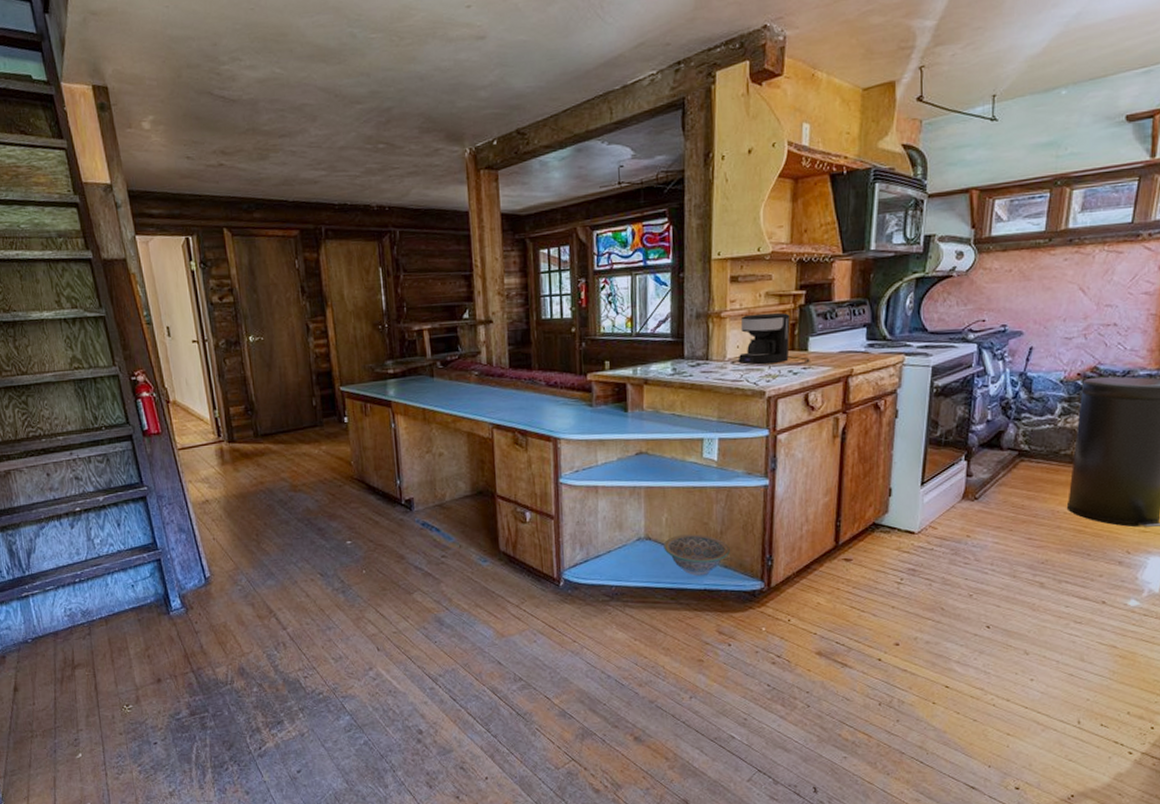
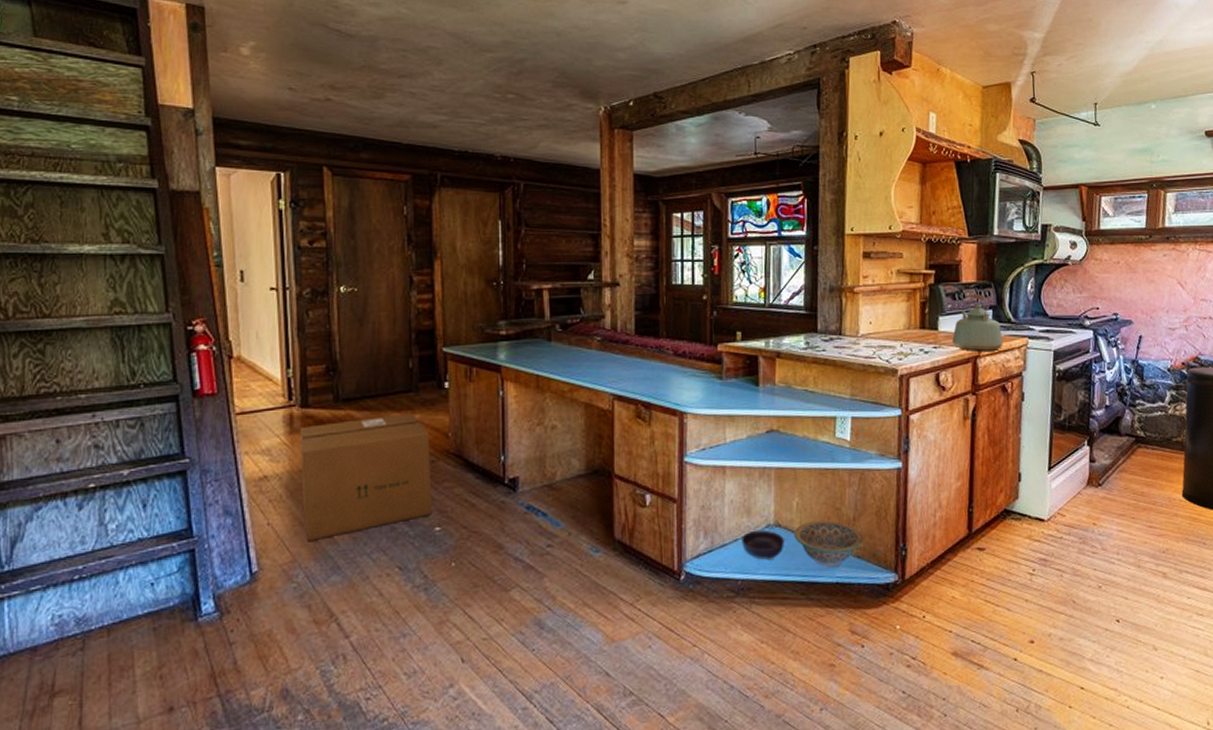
box: none [229,445,343,553] -> present [299,413,432,542]
bowl: none [613,542,655,570] -> present [740,529,784,561]
coffee maker: present [731,312,810,368] -> none [864,290,940,345]
kettle: none [823,312,878,371] -> present [952,294,1004,351]

